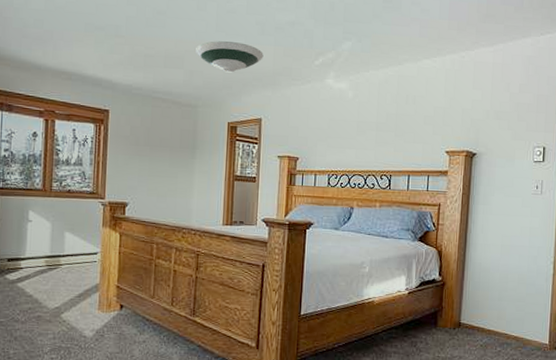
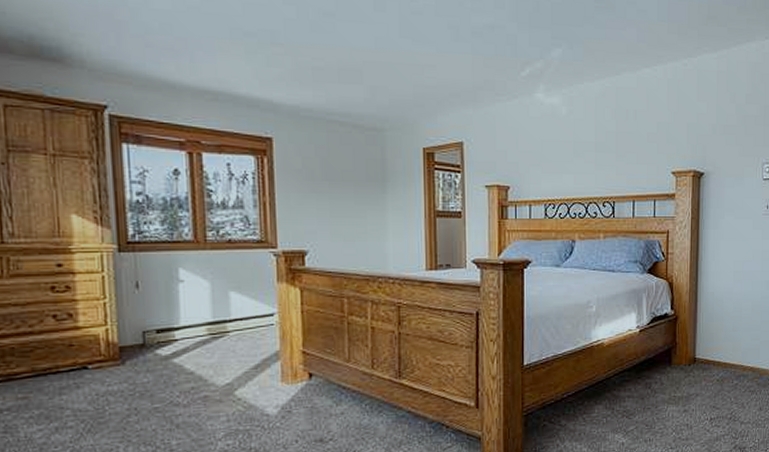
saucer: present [196,41,264,73] -> none [376,49,460,88]

